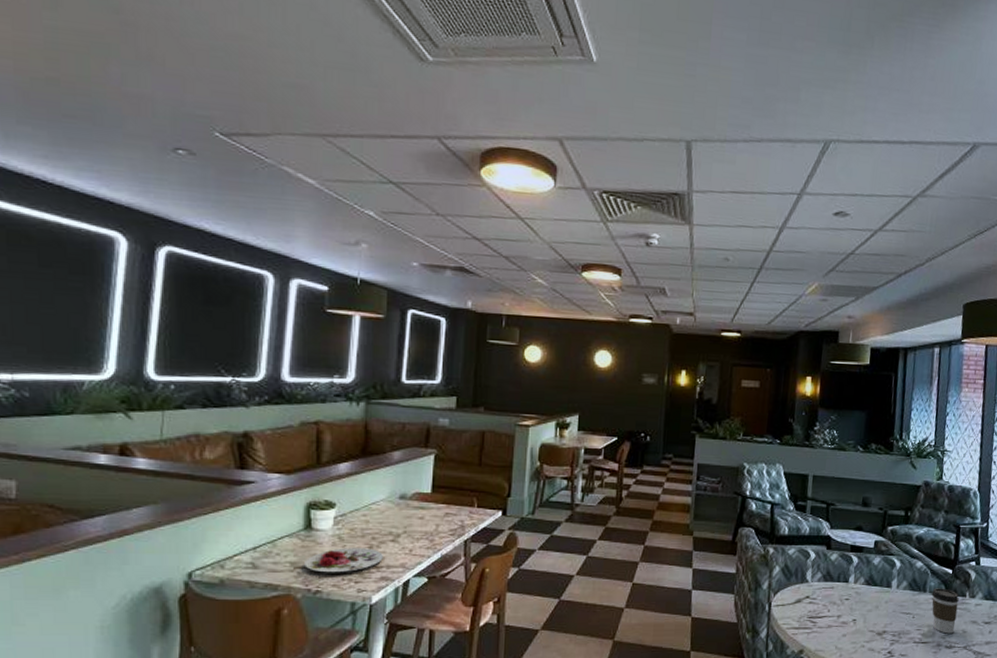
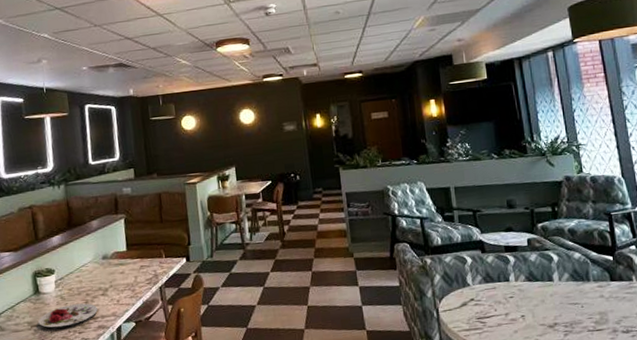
coffee cup: present [931,588,959,634] -> none [596,275,628,319]

